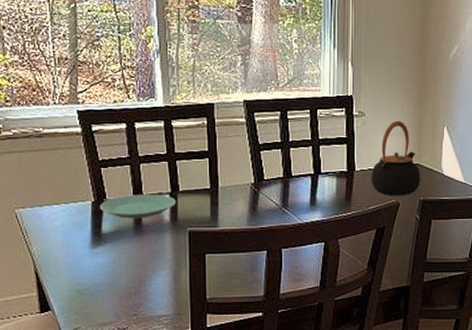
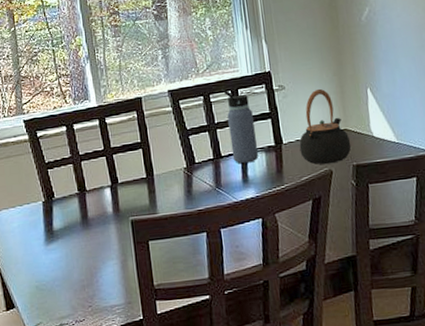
plate: present [99,194,177,219] -> none [49,188,117,215]
water bottle: none [300,107,329,186] -> present [221,88,258,164]

